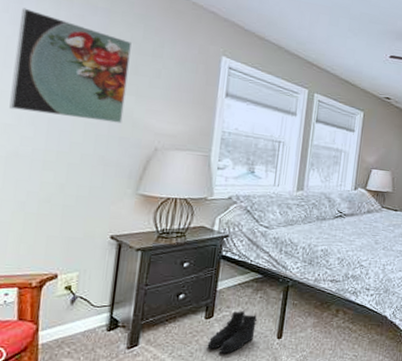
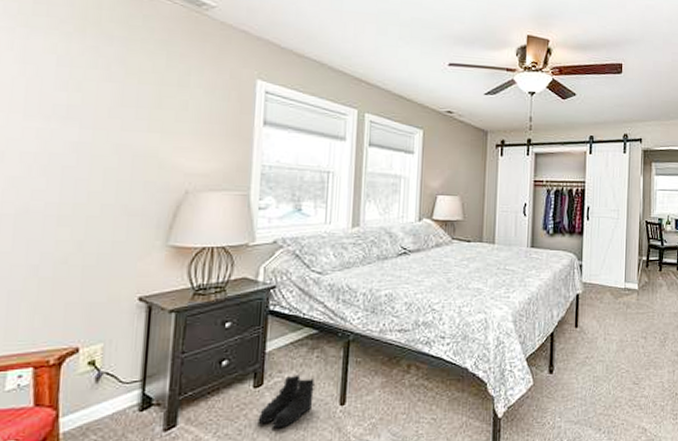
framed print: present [9,8,131,124] -> none [17,43,153,166]

